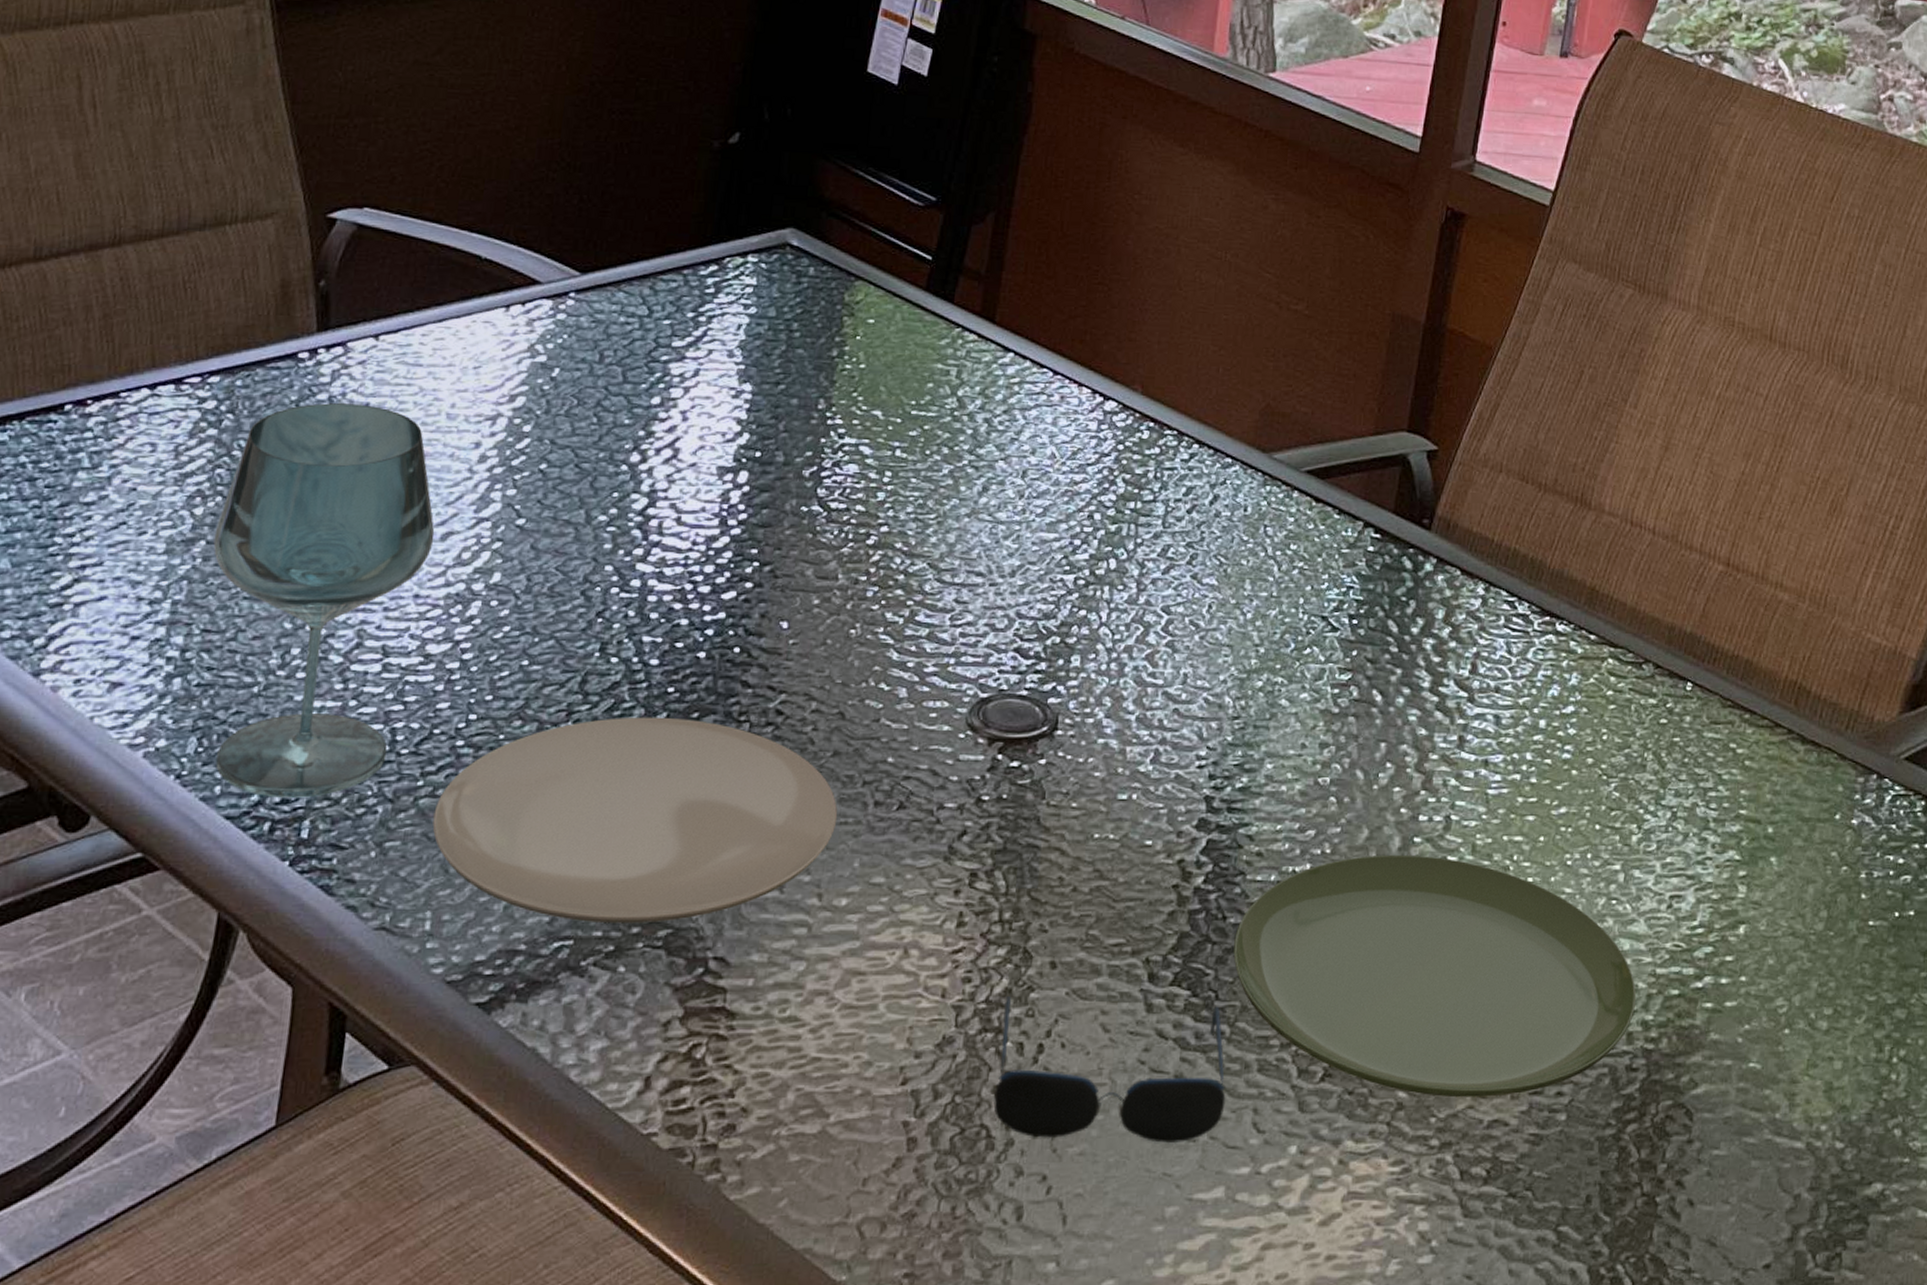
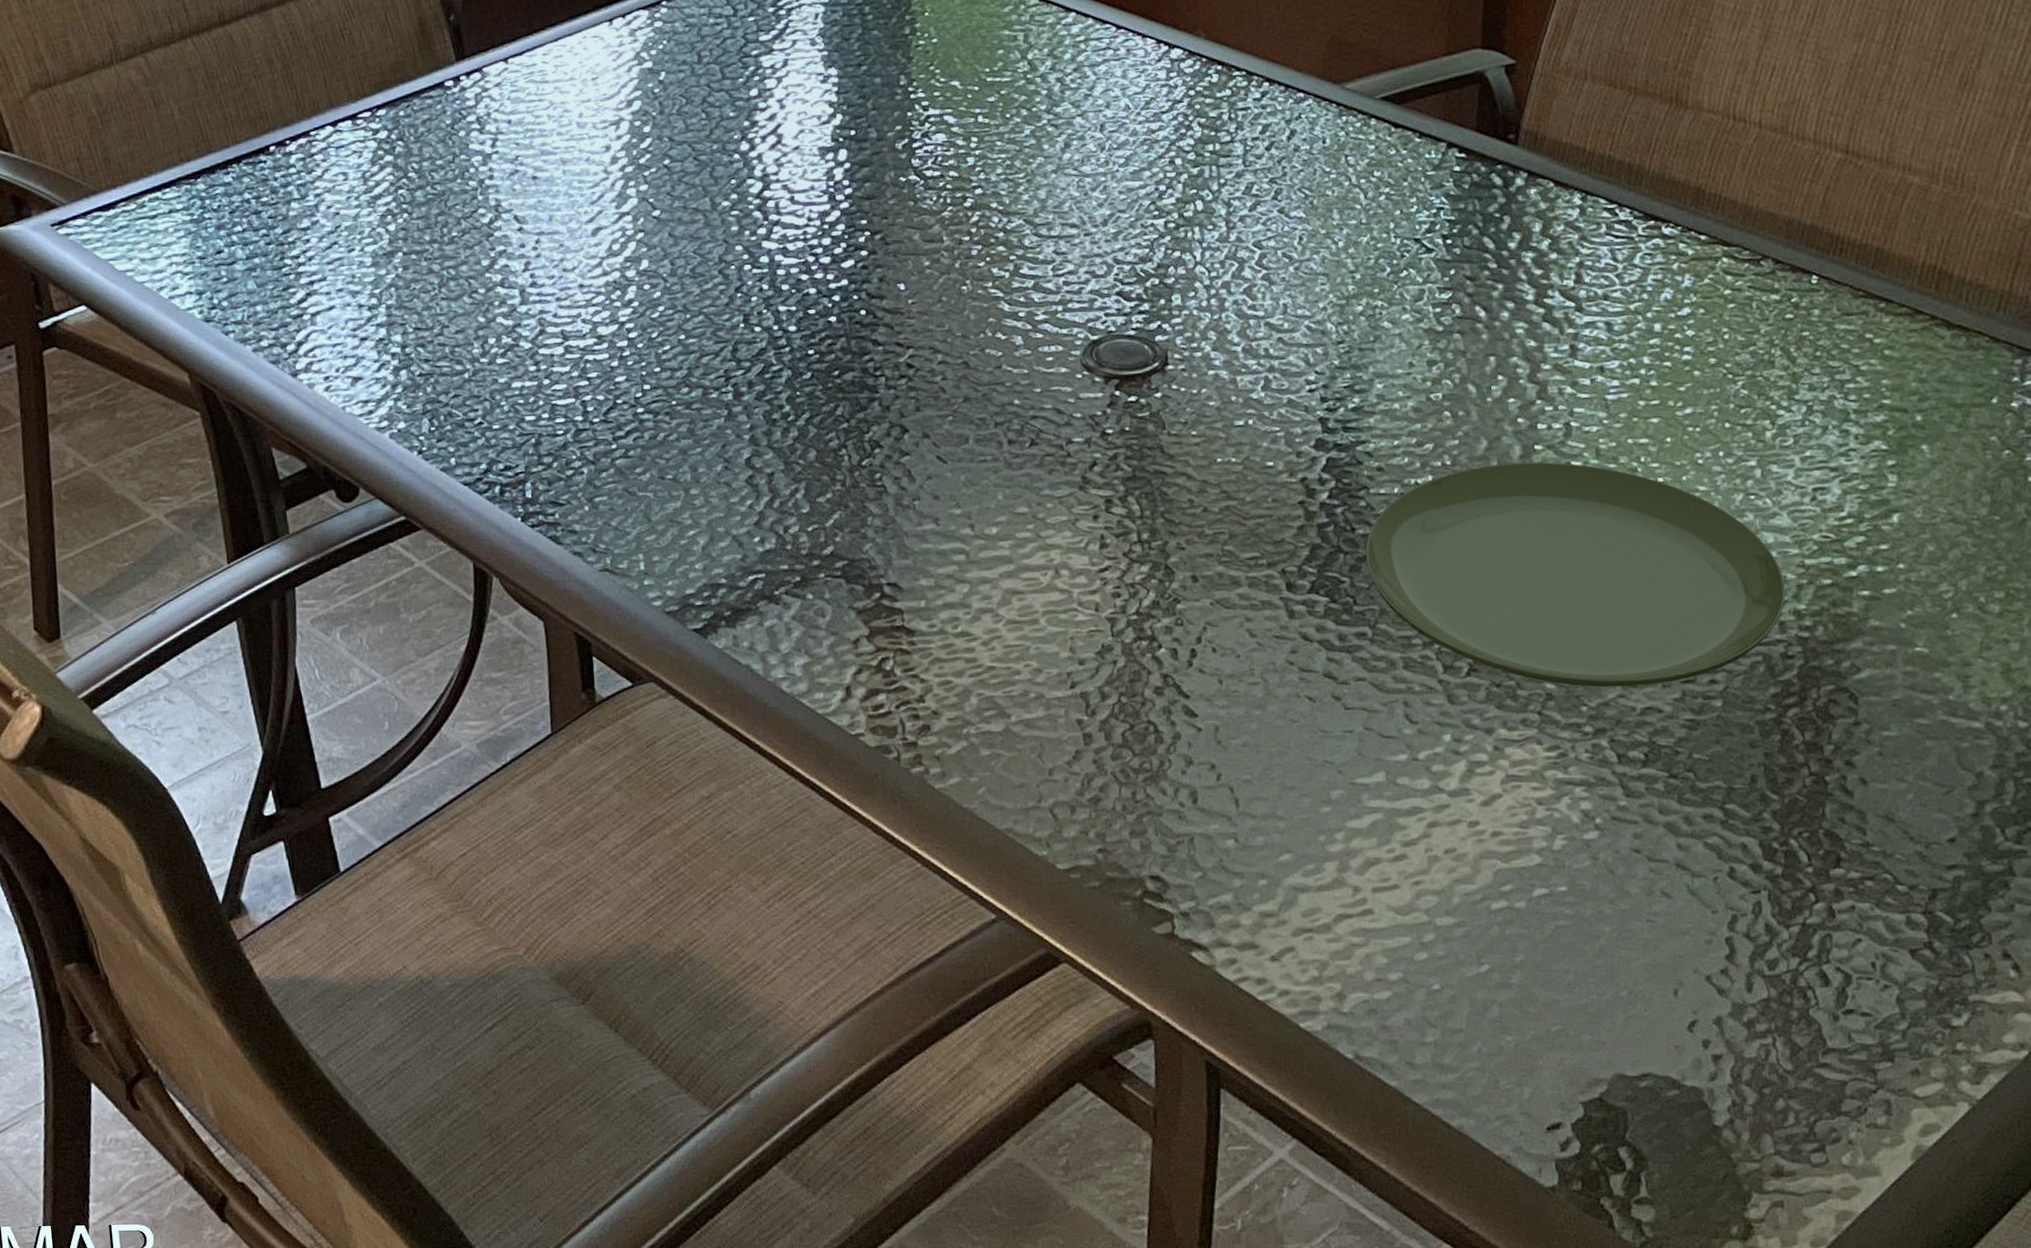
wine glass: present [213,403,435,798] -> none [408,121,587,465]
plate: present [432,716,838,924] -> none [629,376,977,558]
sunglasses: present [993,995,1226,1144] -> none [1154,607,1376,735]

